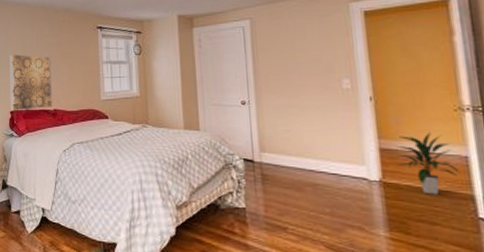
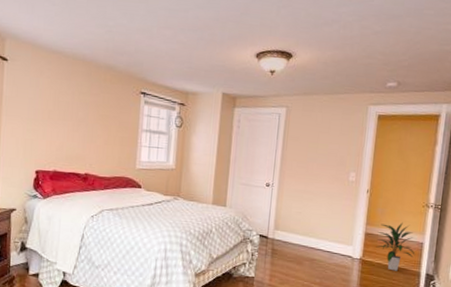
wall art: present [10,55,52,110] -> none [35,109,87,171]

